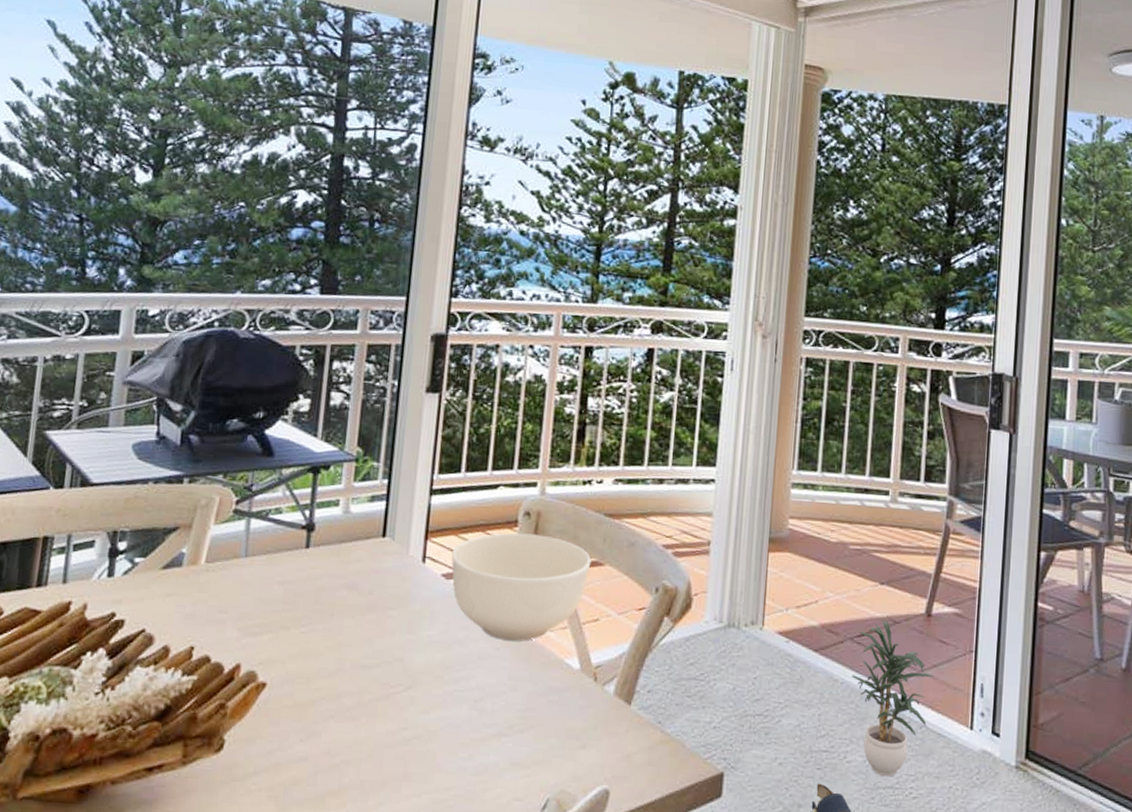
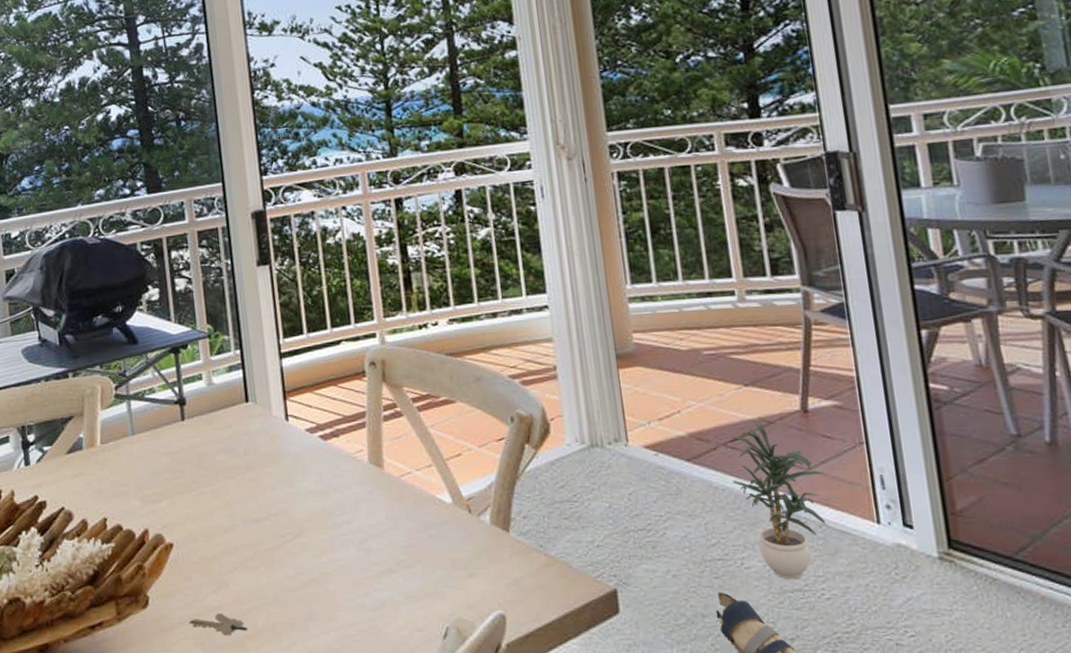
key: none [265,764,333,791] -> present [188,613,248,636]
bowl: present [451,533,592,642] -> none [310,381,443,483]

